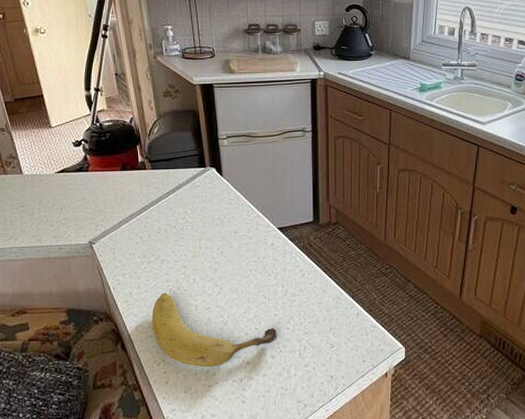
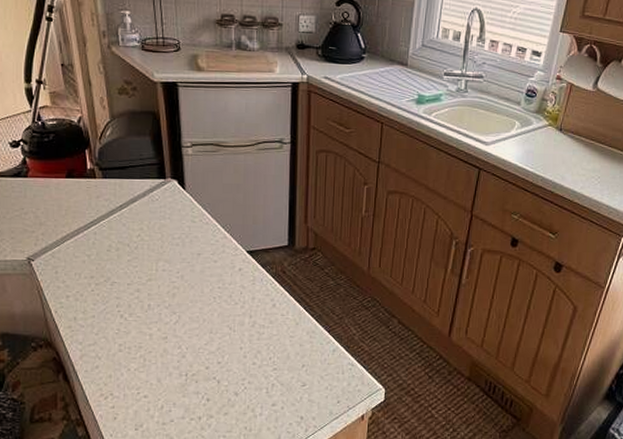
fruit: present [151,292,277,367] -> none [98,318,242,402]

